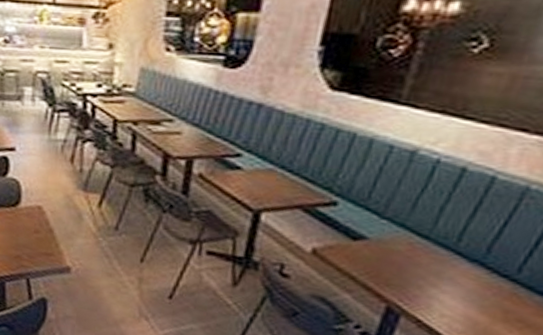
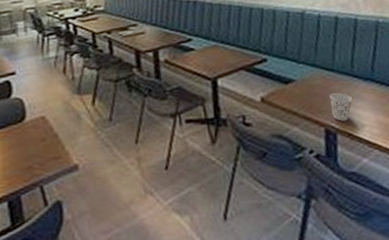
cup: none [404,266,442,304] -> present [329,93,353,121]

